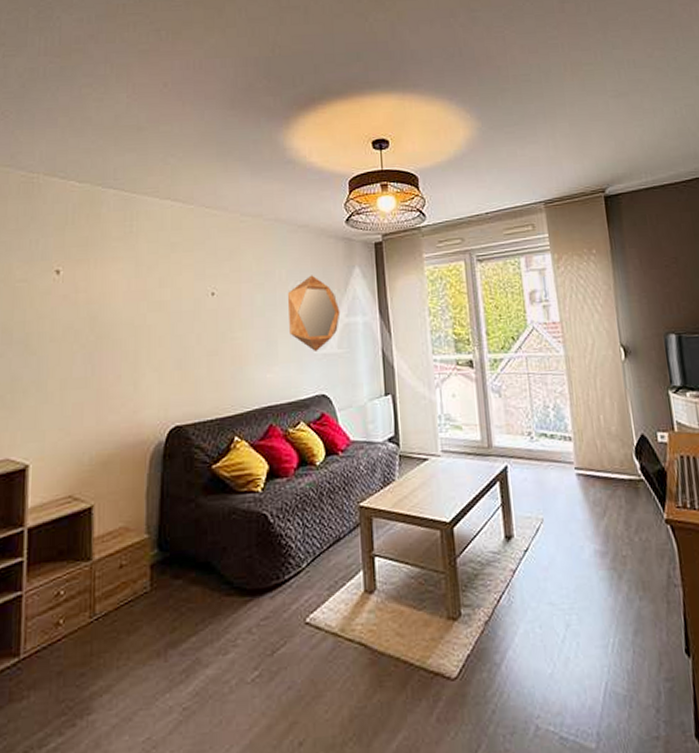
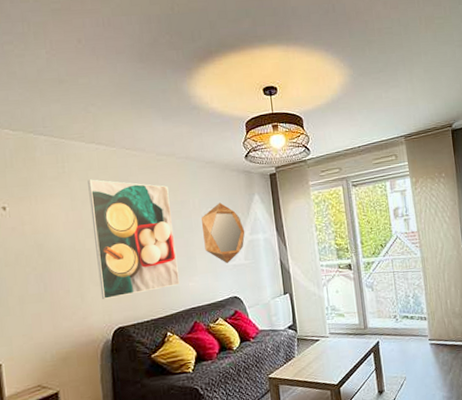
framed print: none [157,241,255,389] -> present [88,179,180,299]

